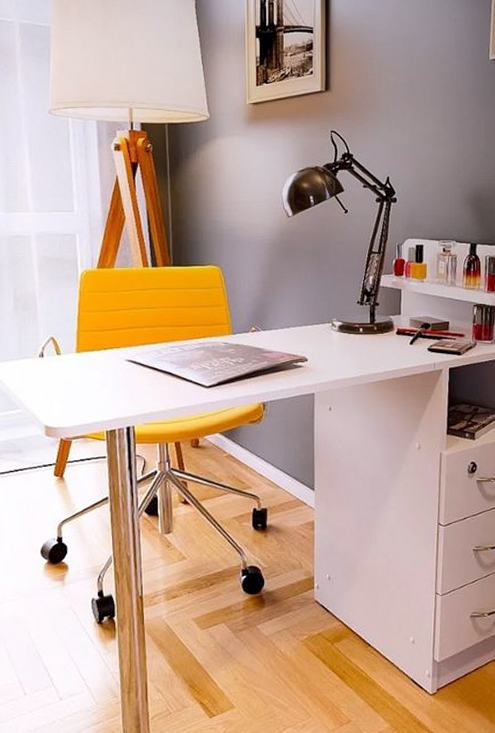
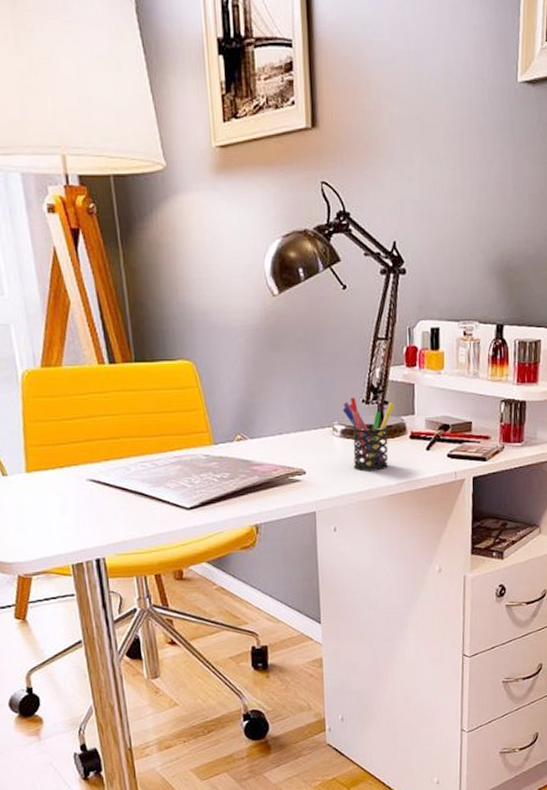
pen holder: none [340,299,385,361] -> present [342,397,396,472]

